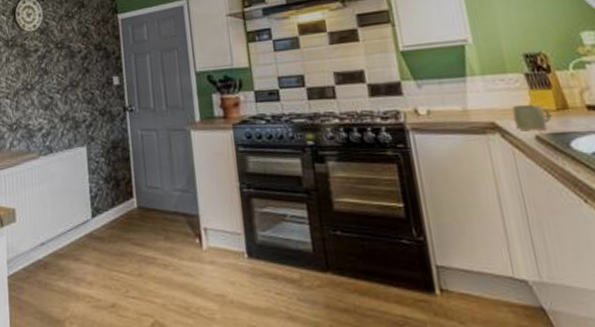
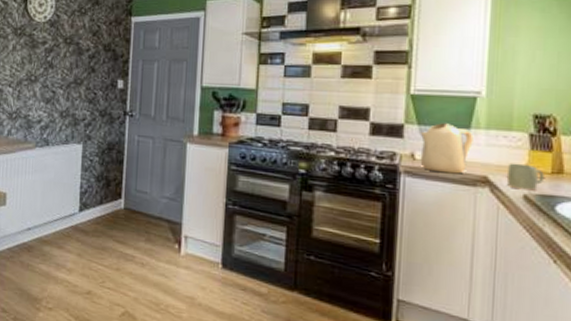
kettle: none [418,74,473,125] -> present [420,123,474,174]

